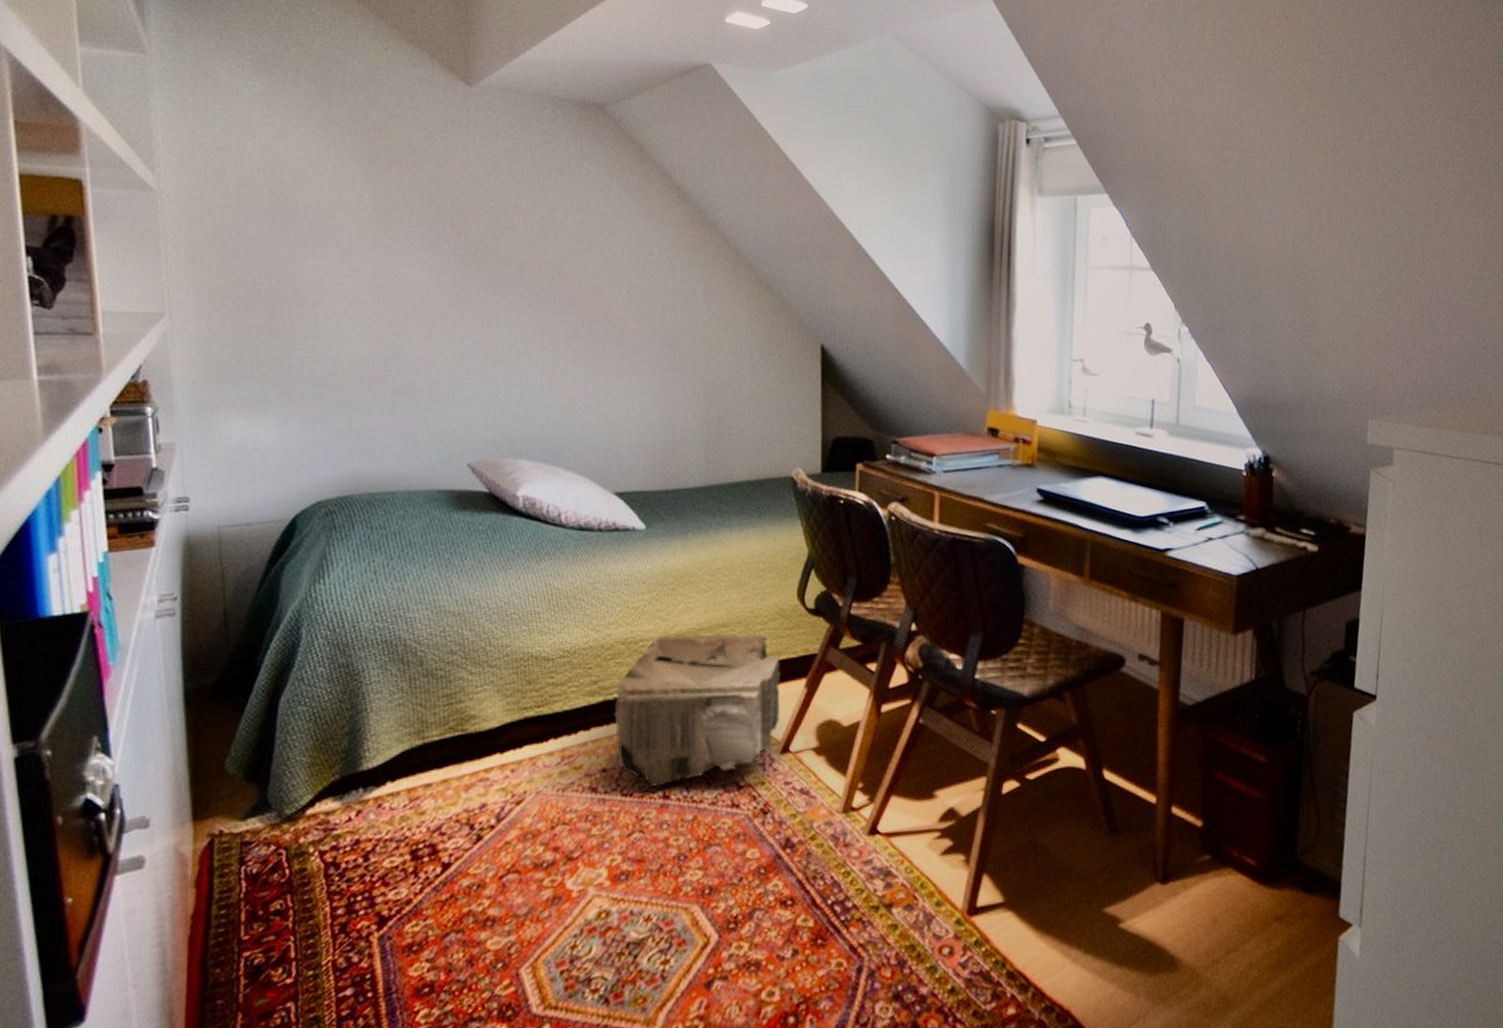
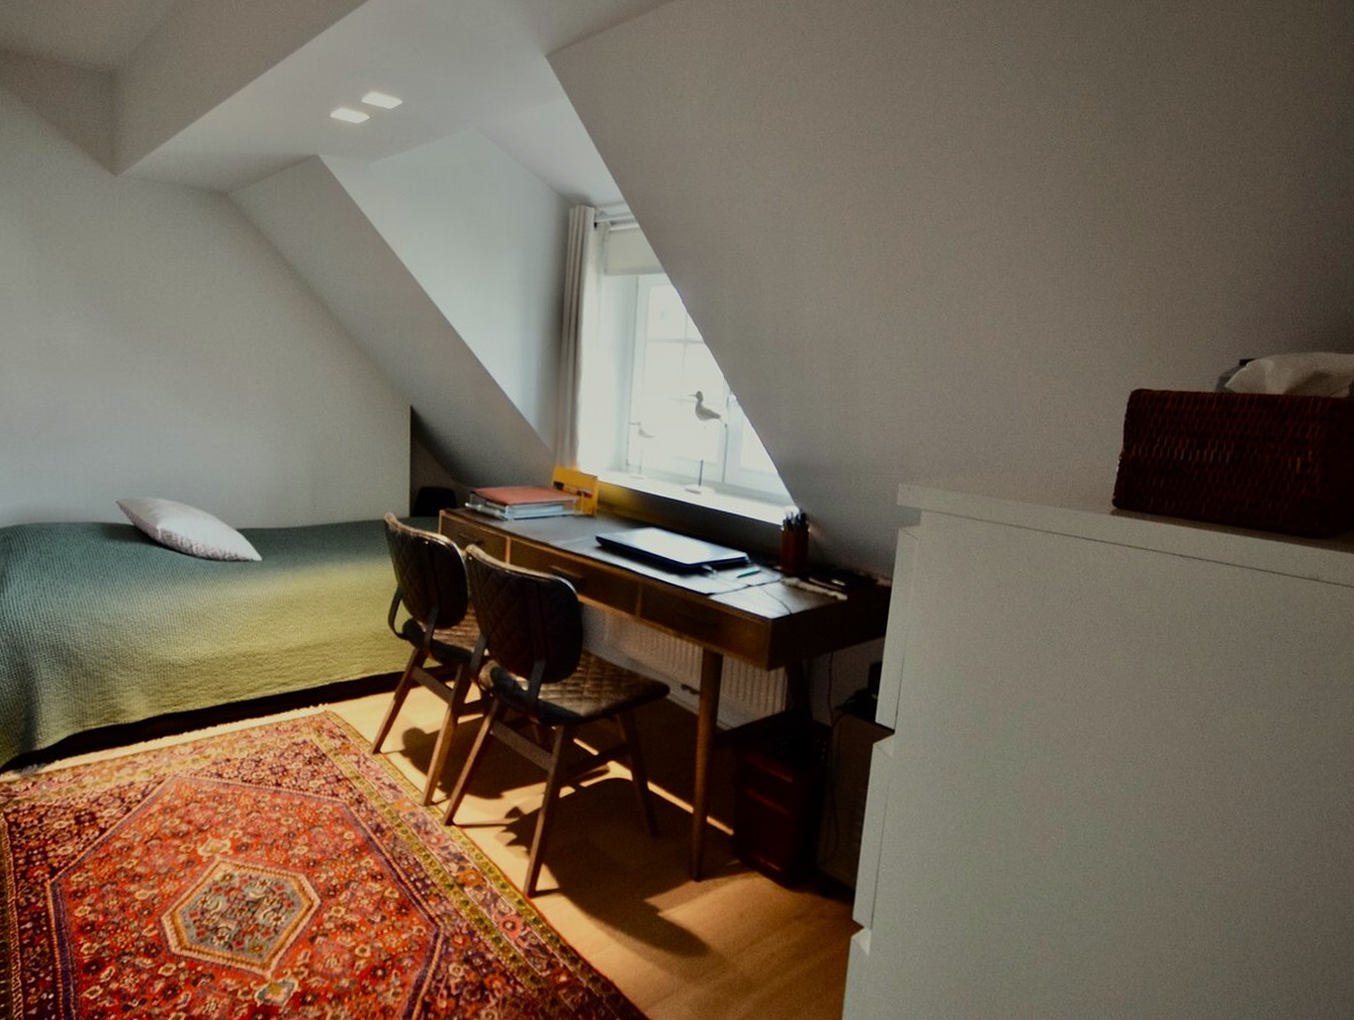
pouf: present [614,632,780,791] -> none [236,650,373,779]

